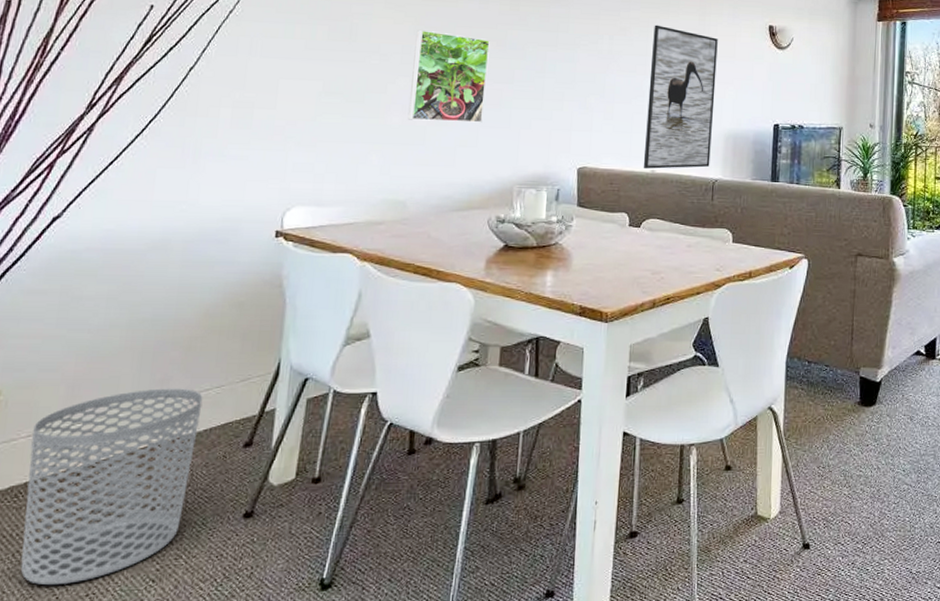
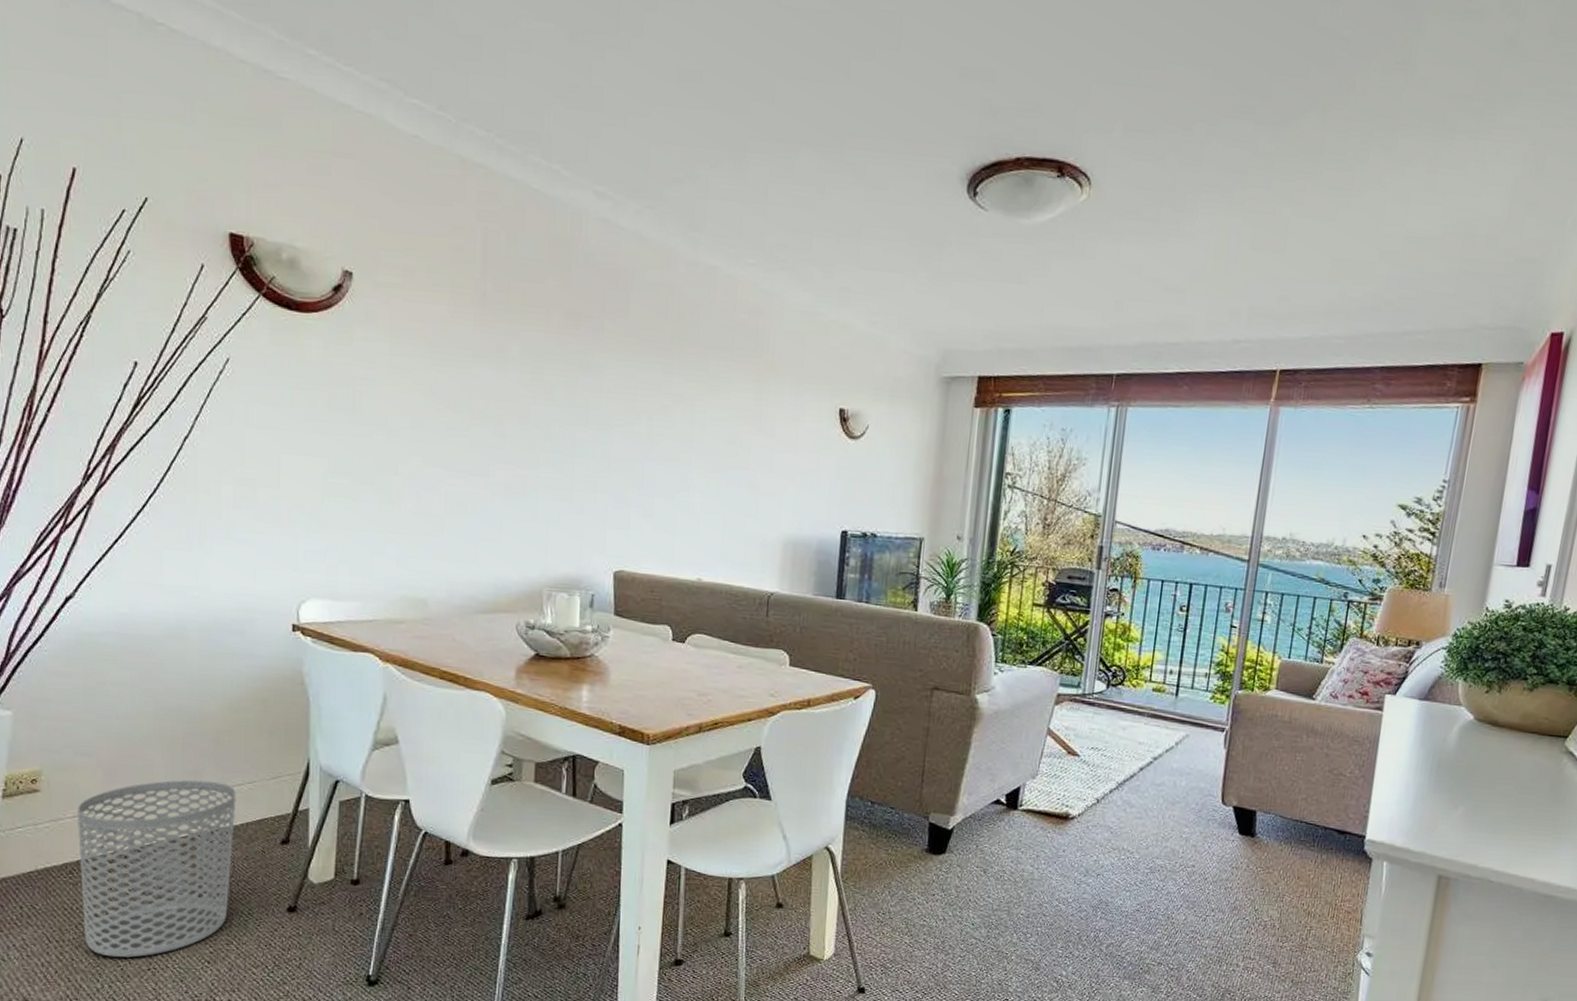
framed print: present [407,29,490,123] -> none [423,400,510,514]
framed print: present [643,25,718,169] -> none [688,403,777,578]

